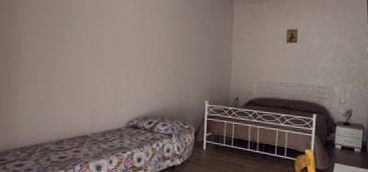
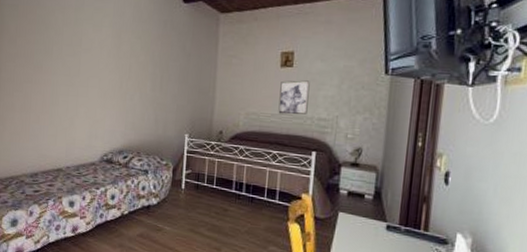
wall art: none [285,54,311,83] -> present [278,80,310,115]

